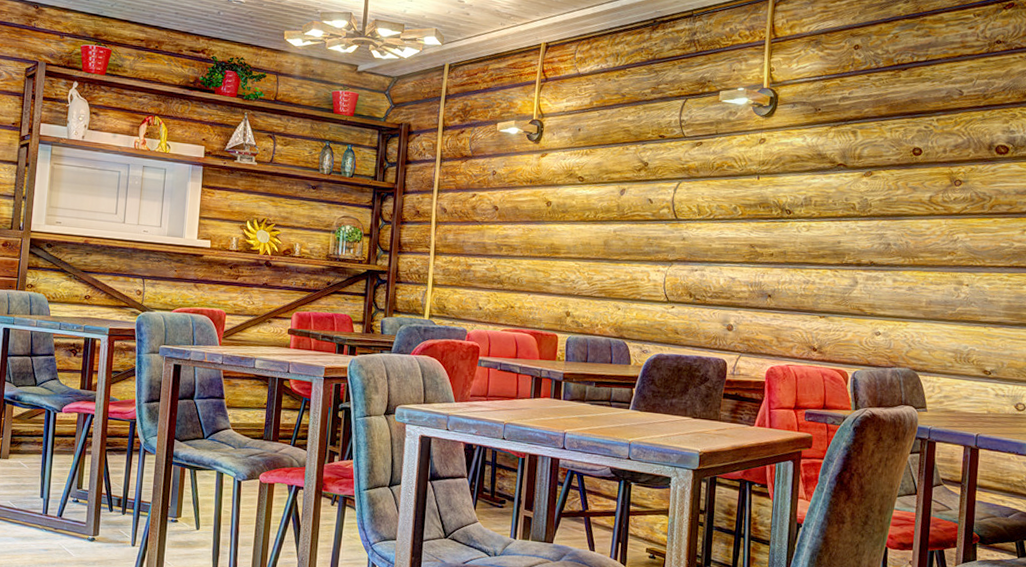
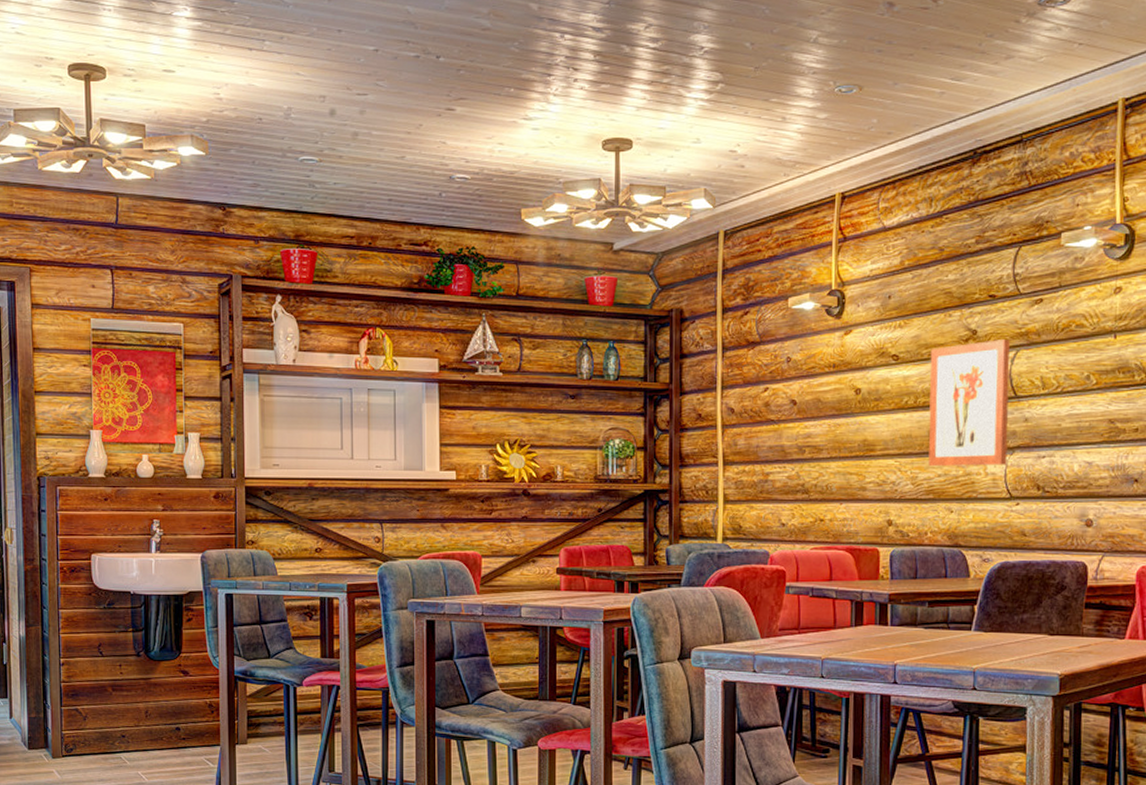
wall art: none [602,172,674,274] -> present [928,340,1010,467]

